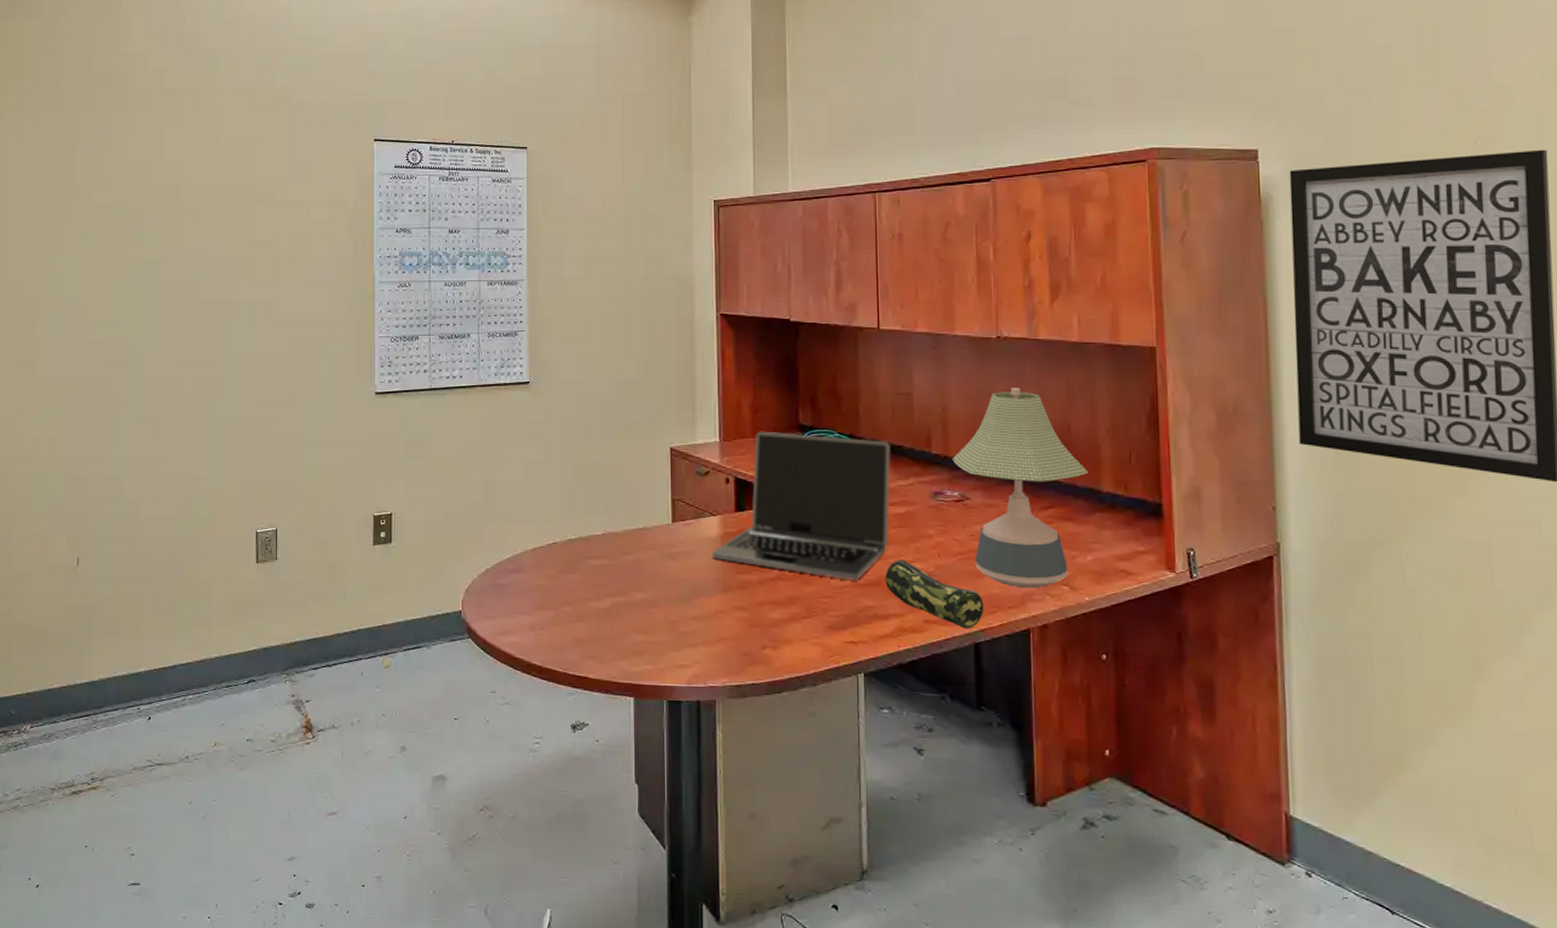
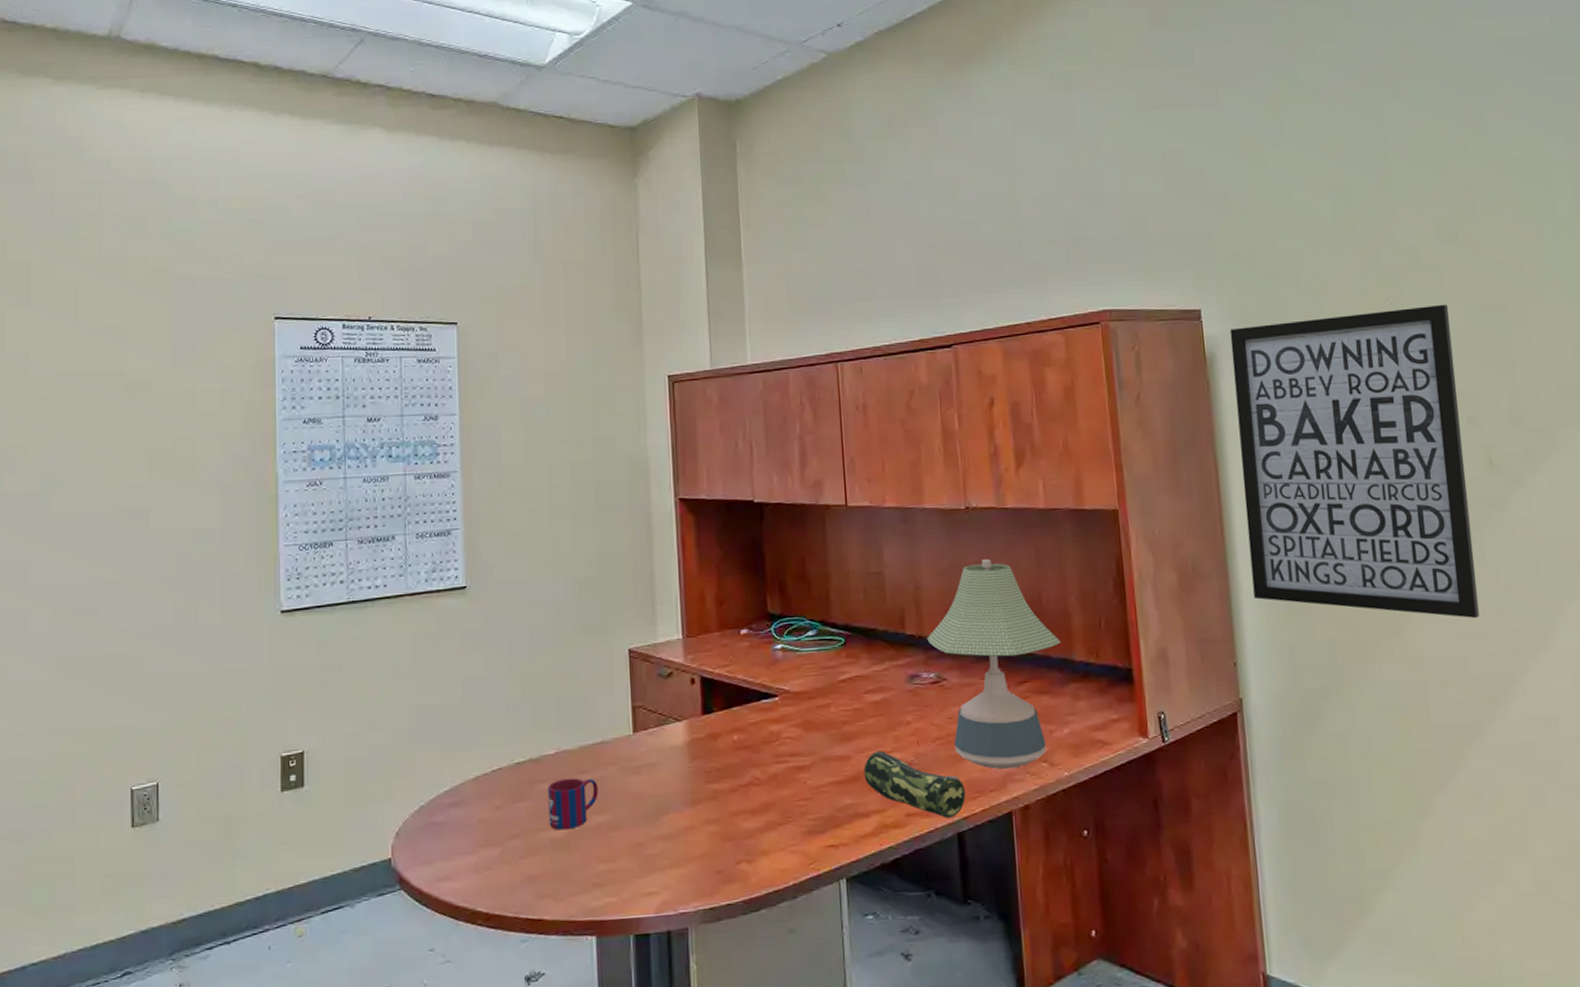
mug: none [595,557,639,602] -> present [548,778,598,830]
laptop: present [712,431,892,582] -> none [679,623,866,780]

